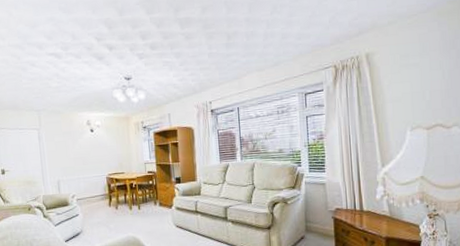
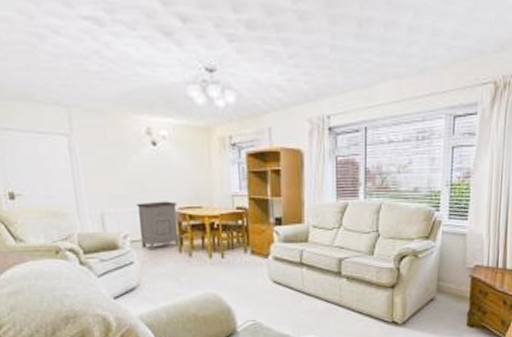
nightstand: none [81,169,109,206] -> present [136,201,180,251]

